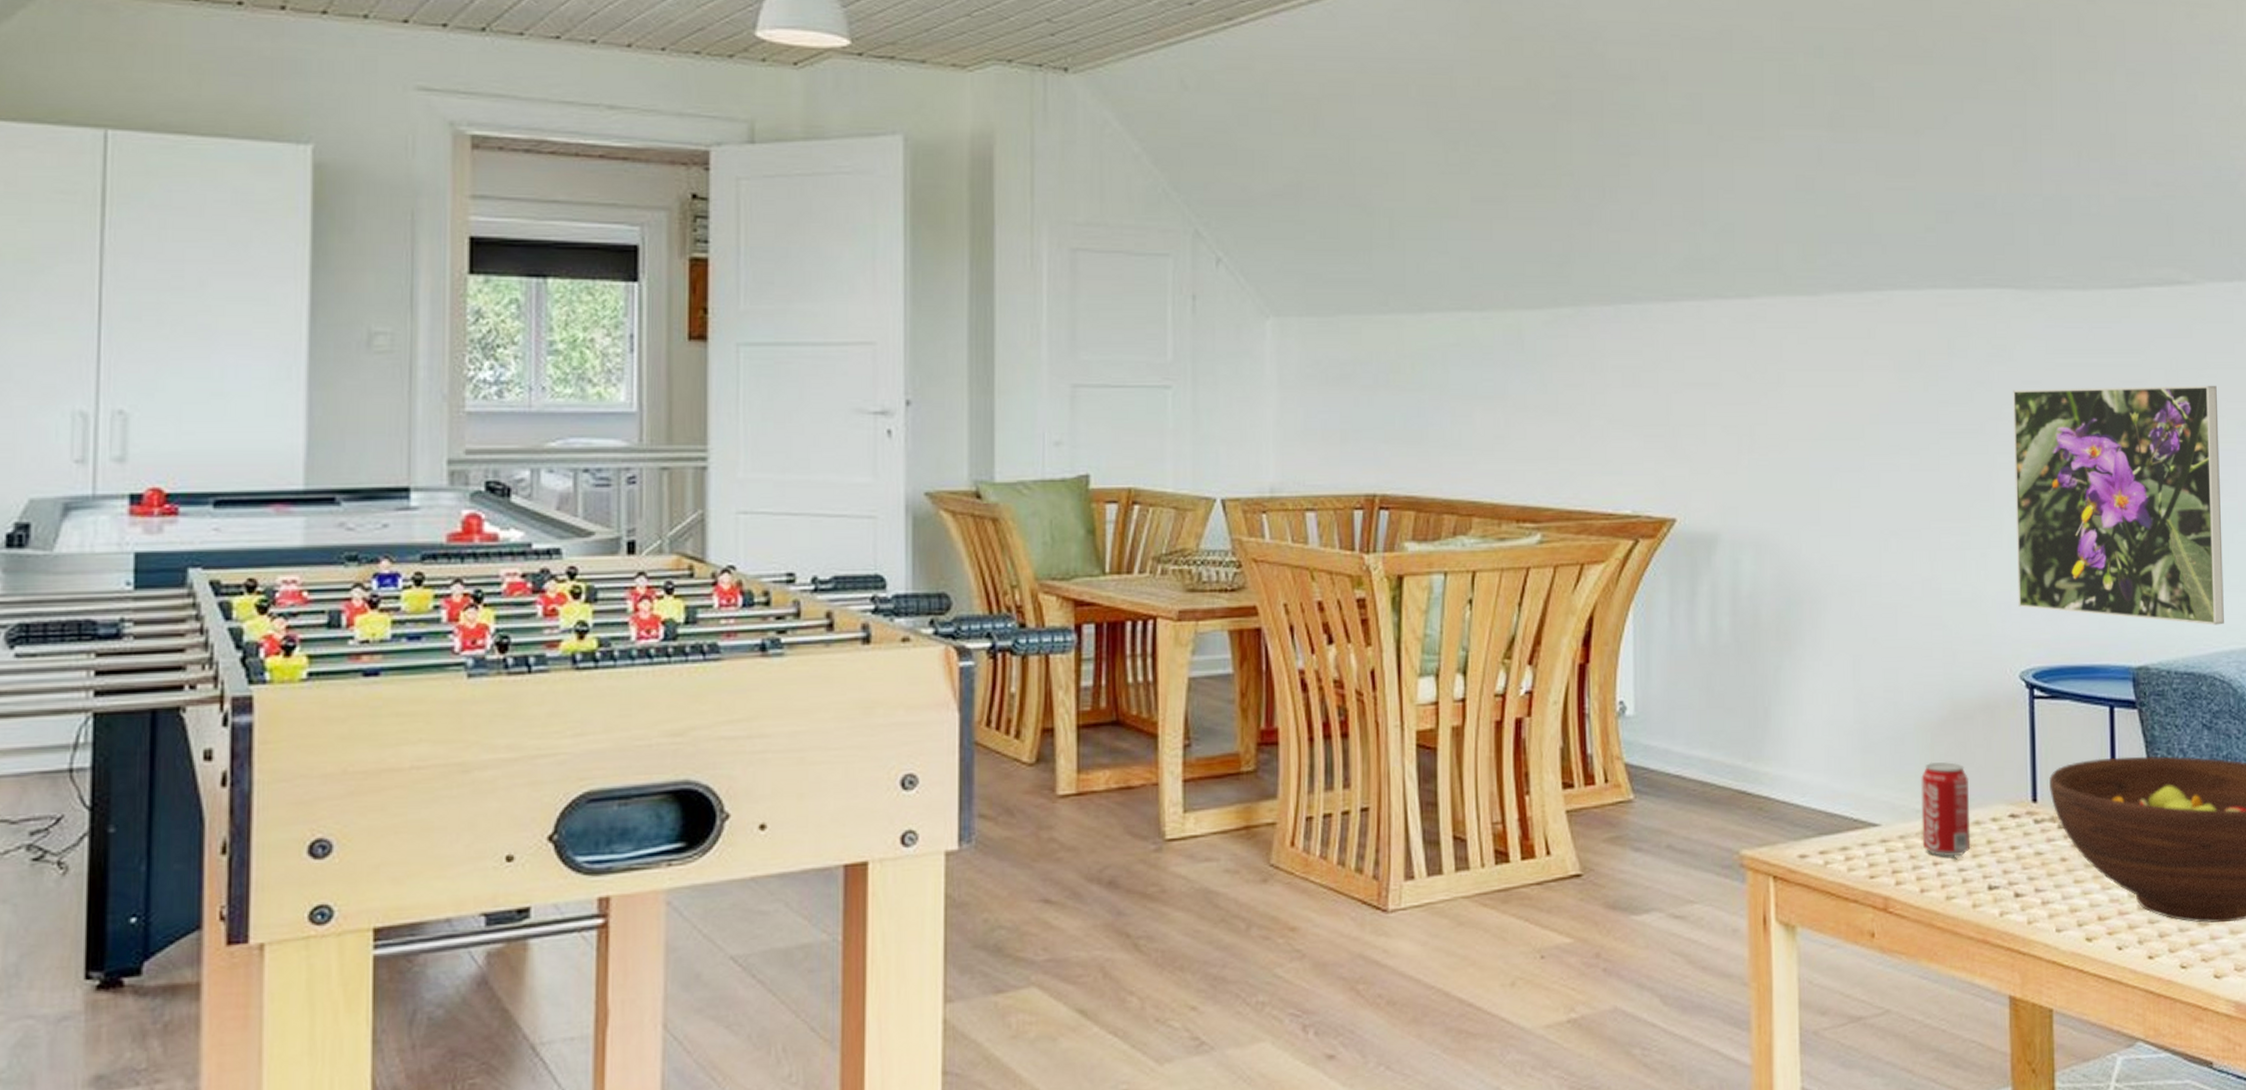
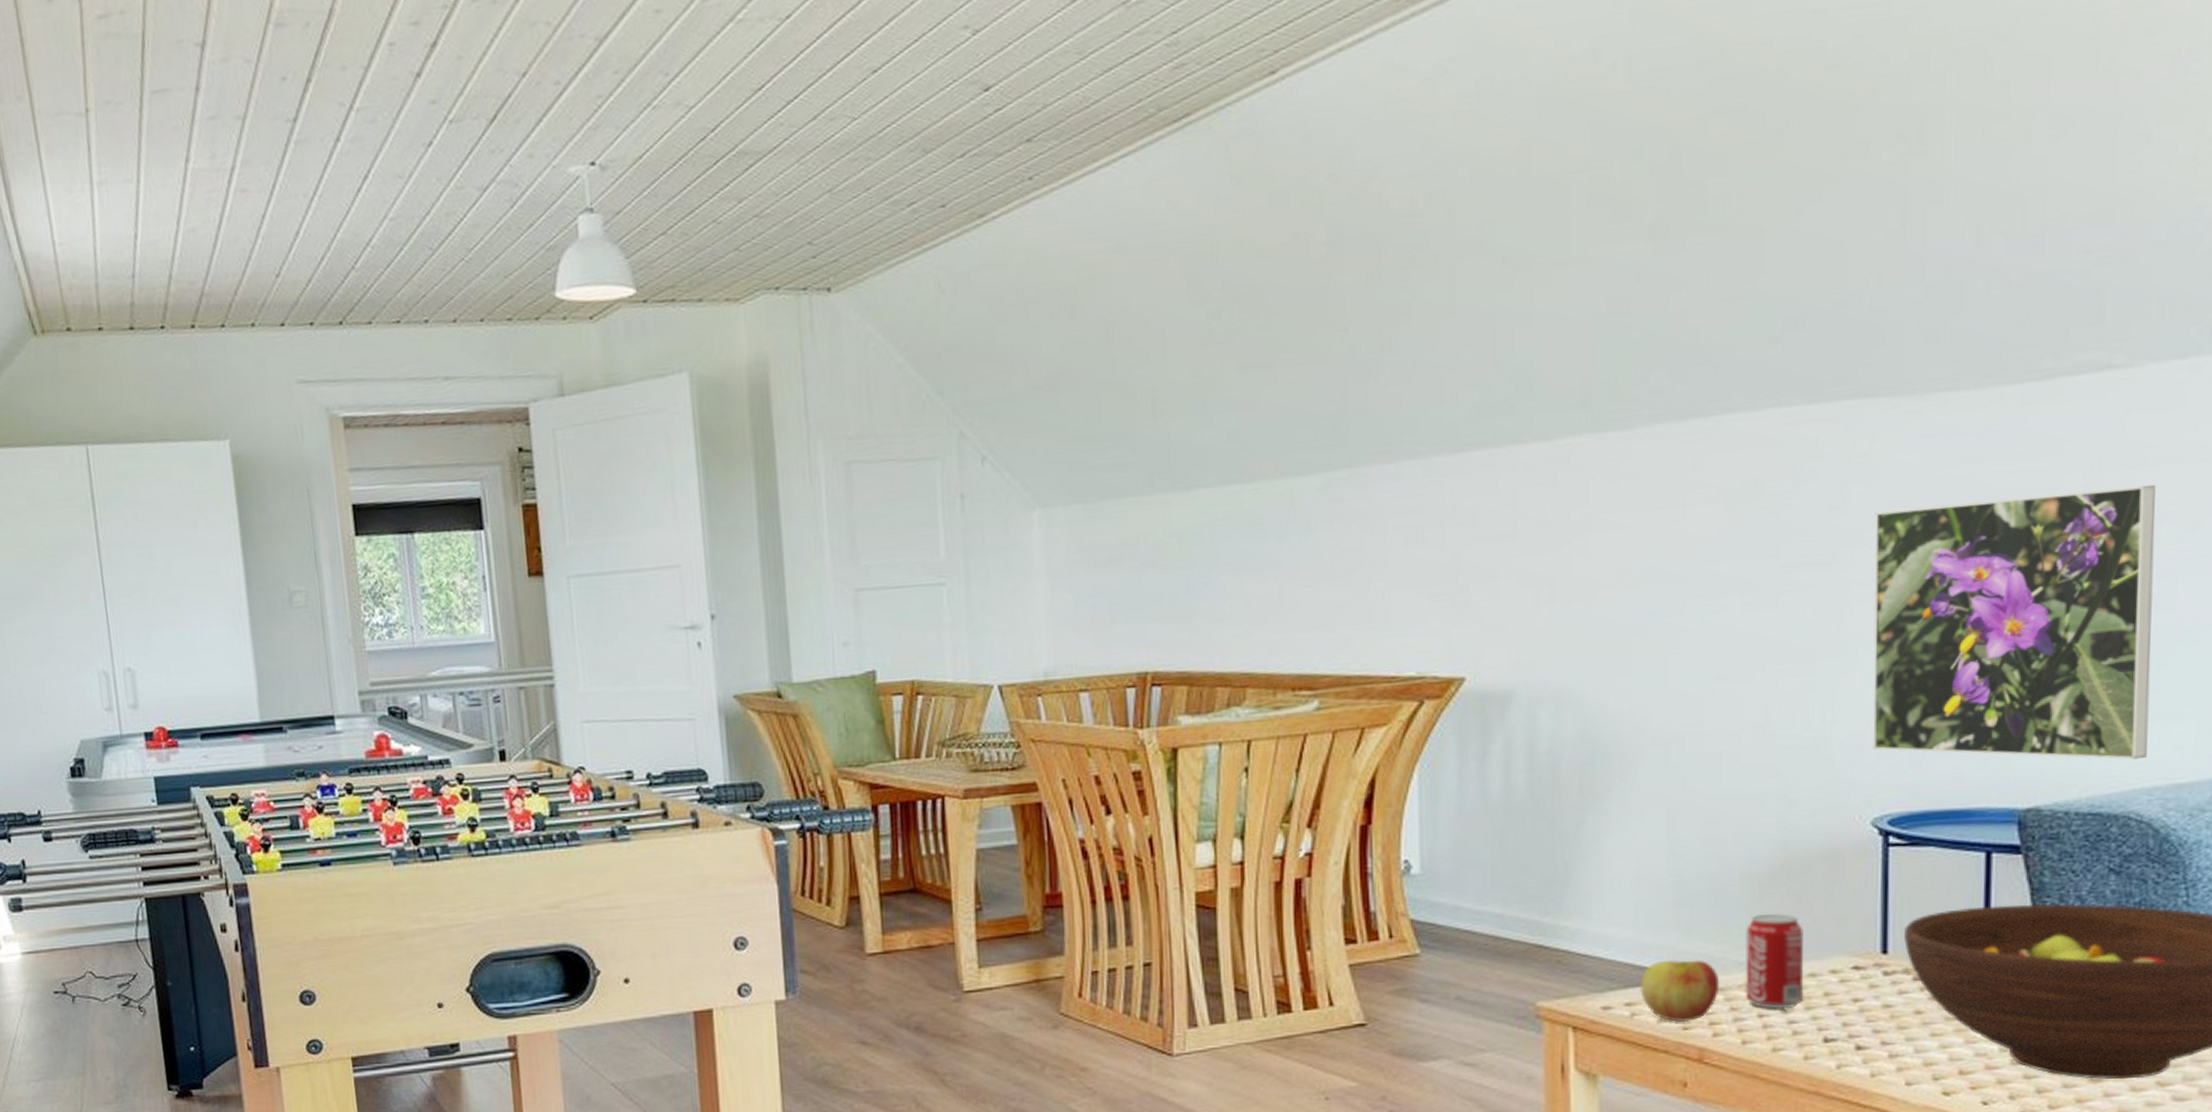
apple: none [1832,807,1901,871] -> present [1640,959,1720,1023]

